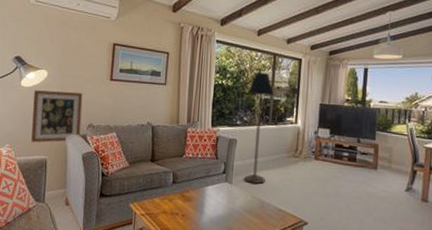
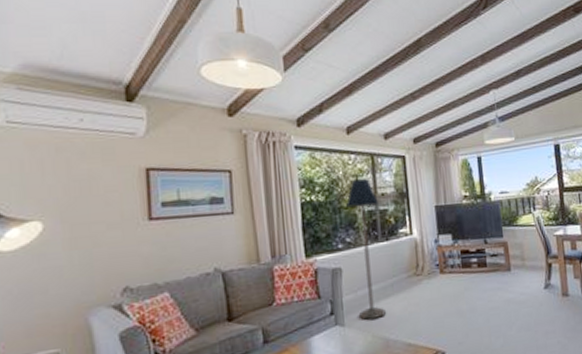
wall art: present [31,90,83,143] -> none [23,244,112,334]

